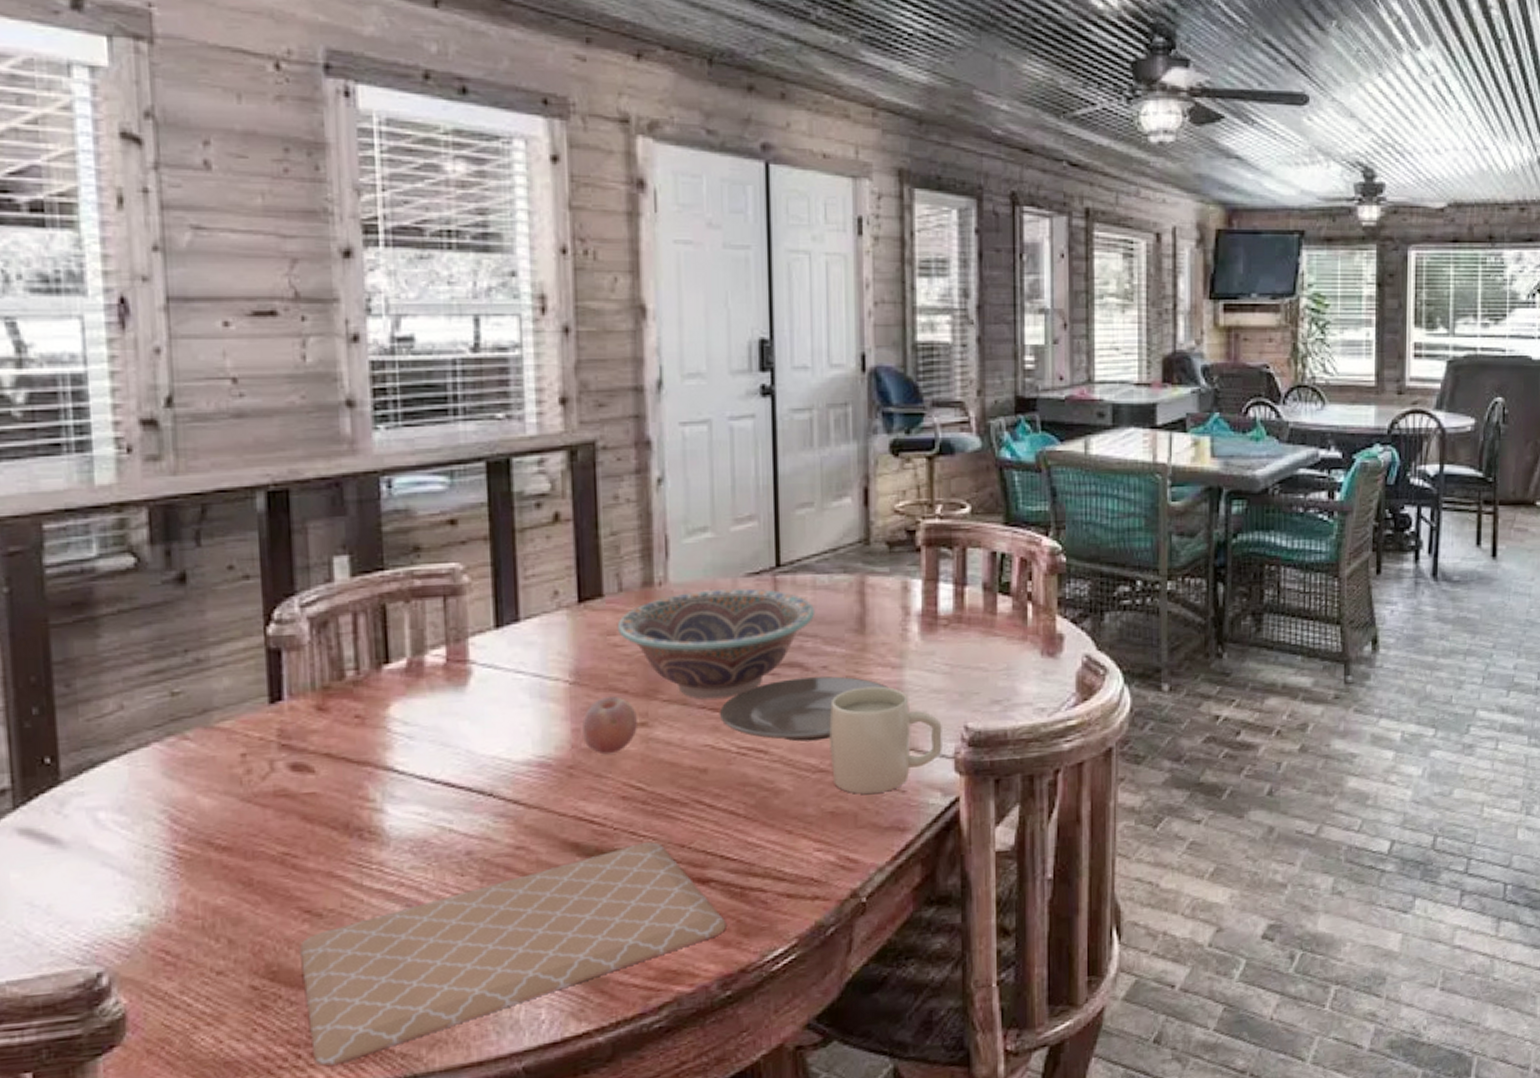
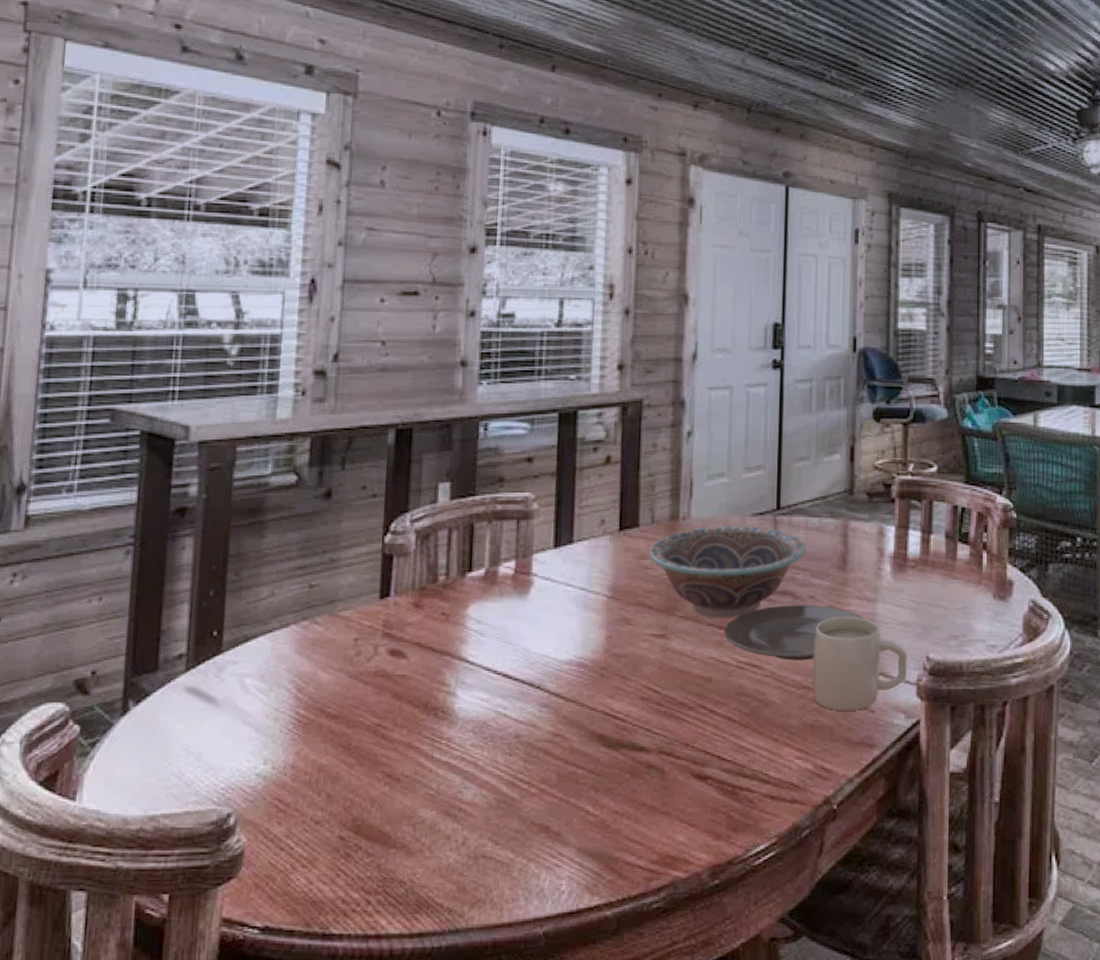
placemat: present [300,842,726,1066] -> none [379,739,719,913]
fruit: present [582,696,637,755] -> none [614,611,658,660]

